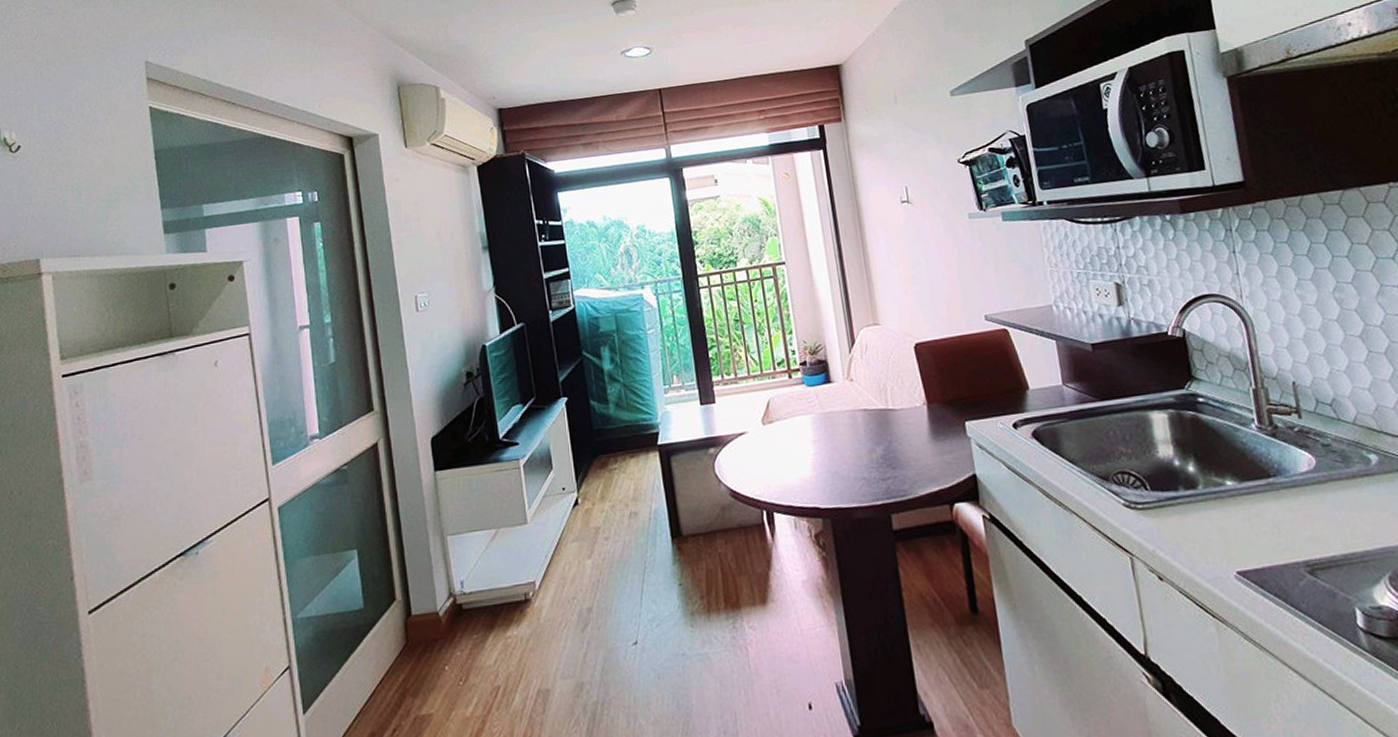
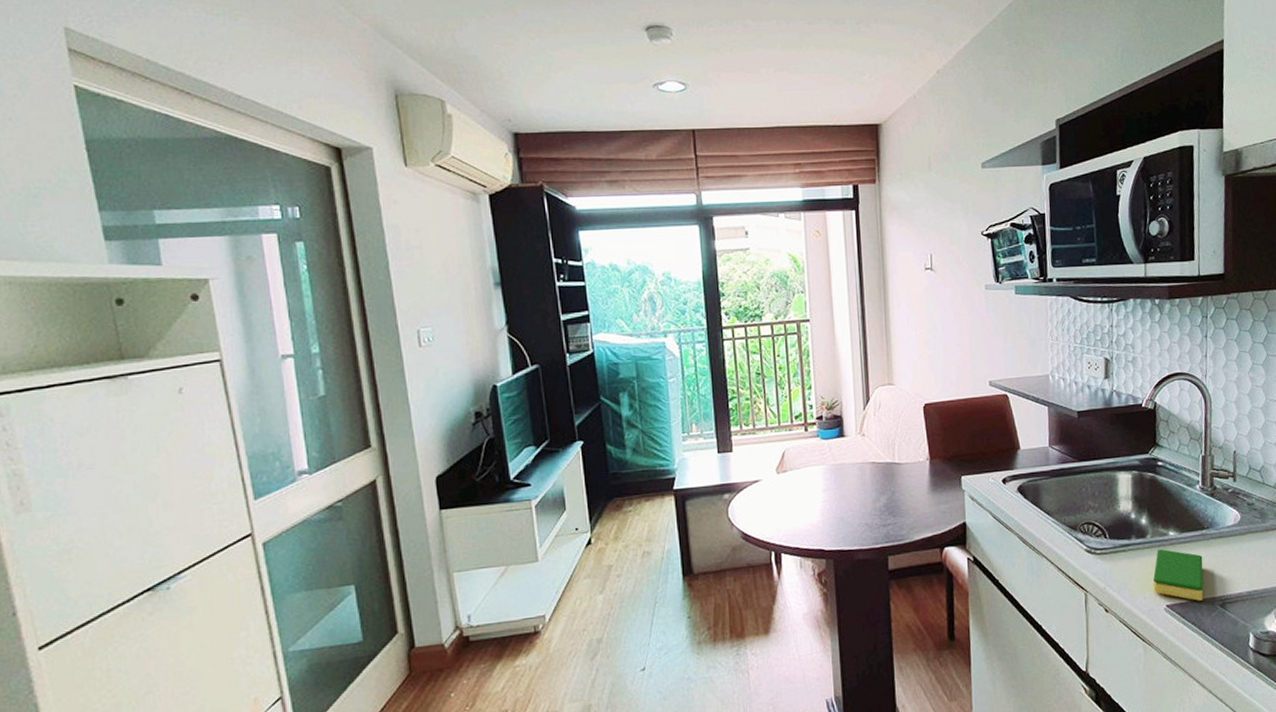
dish sponge: none [1213,502,1285,567] -> present [1153,549,1204,601]

